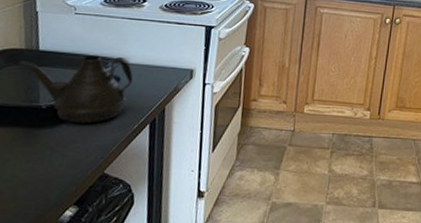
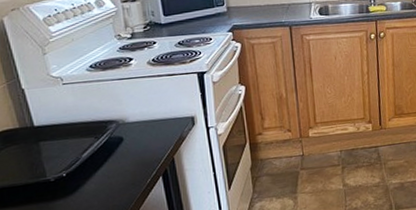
teapot: present [17,56,134,124] -> none [15,118,137,190]

